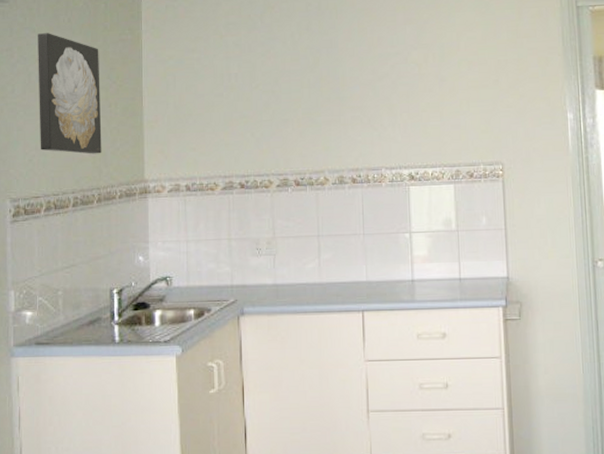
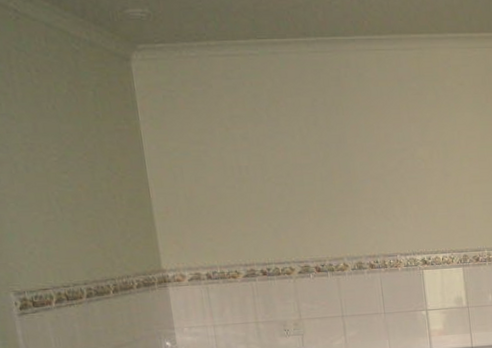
wall art: present [37,33,102,154] -> none [17,120,112,246]

